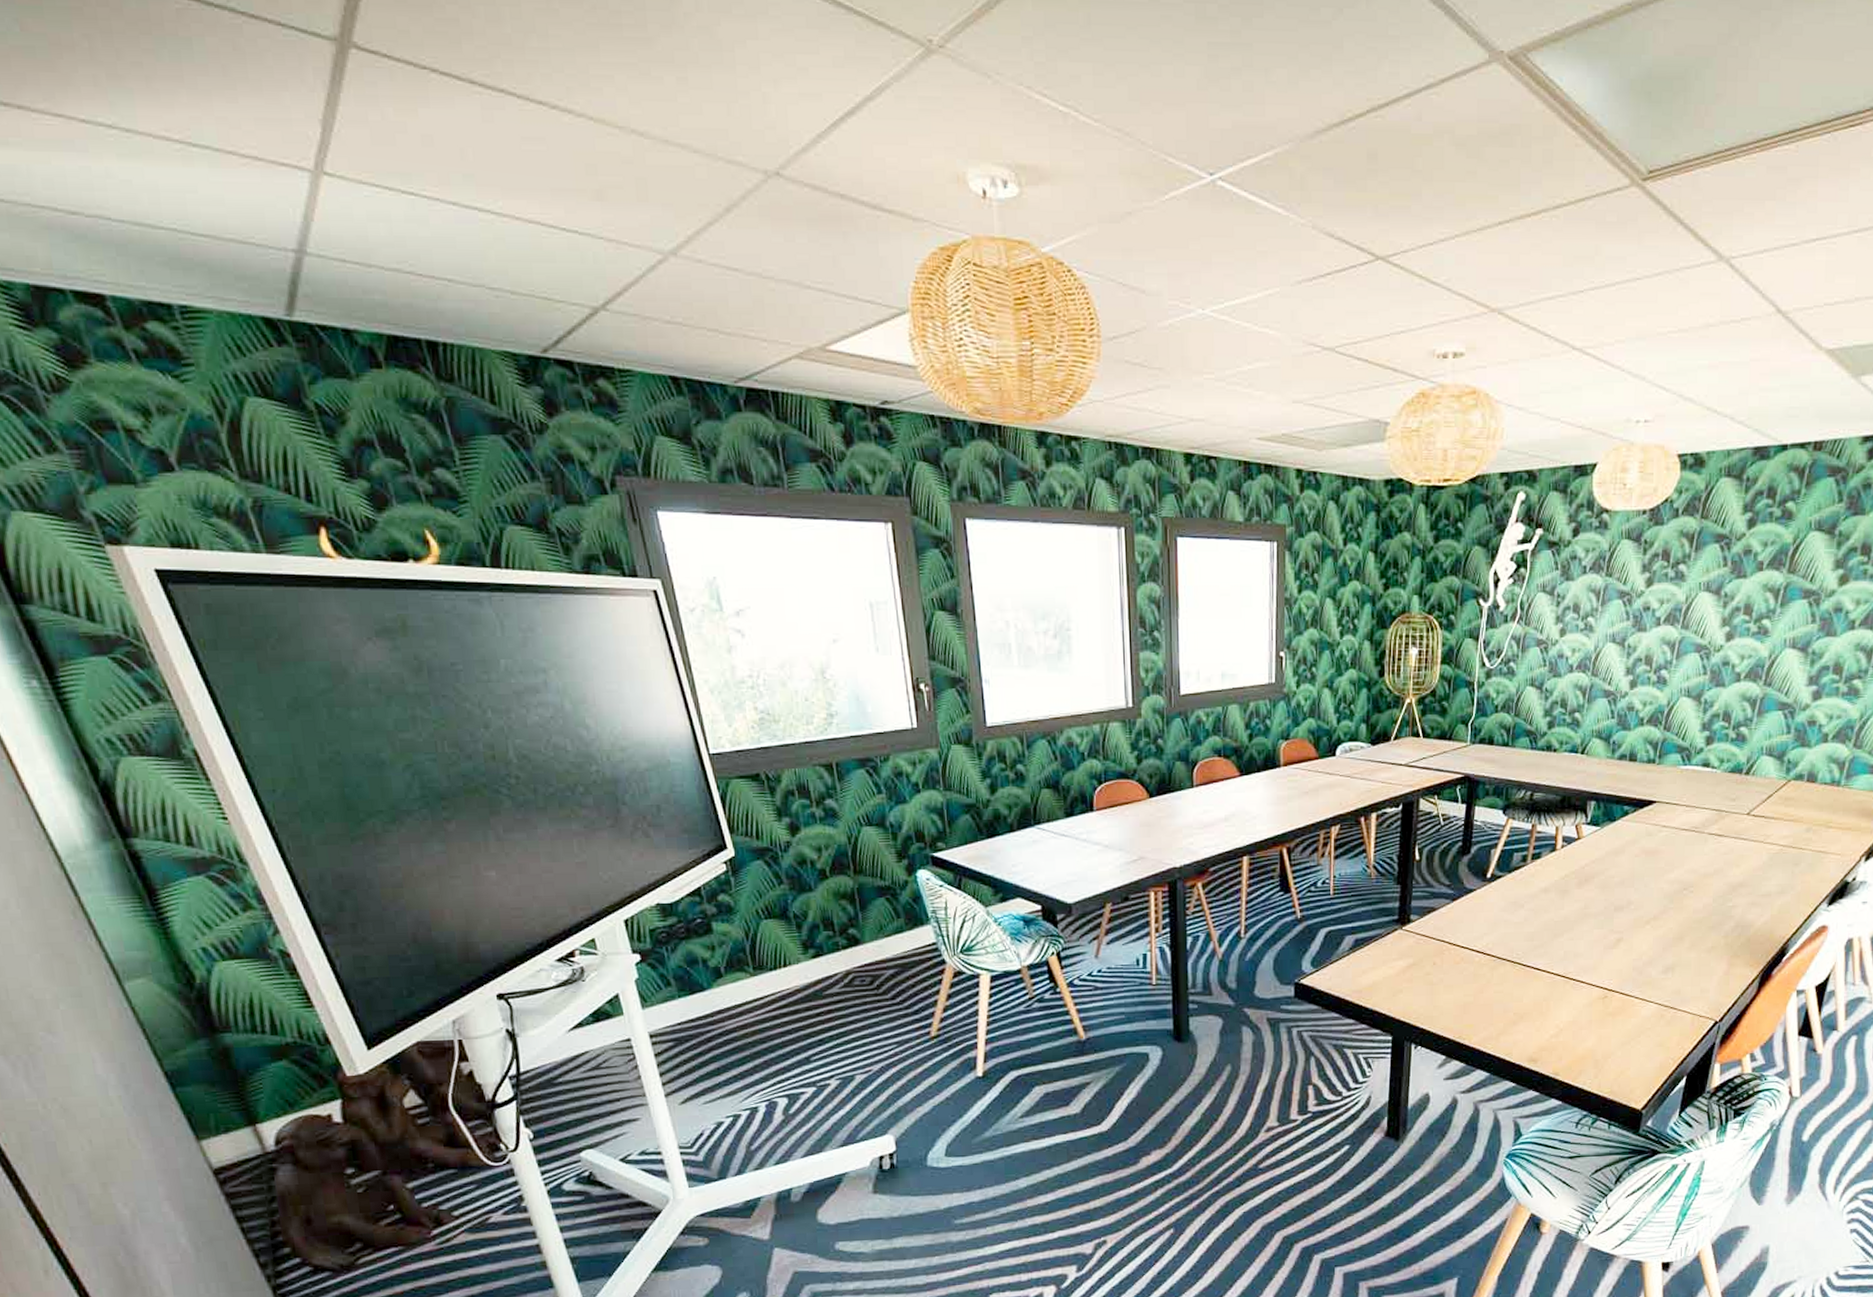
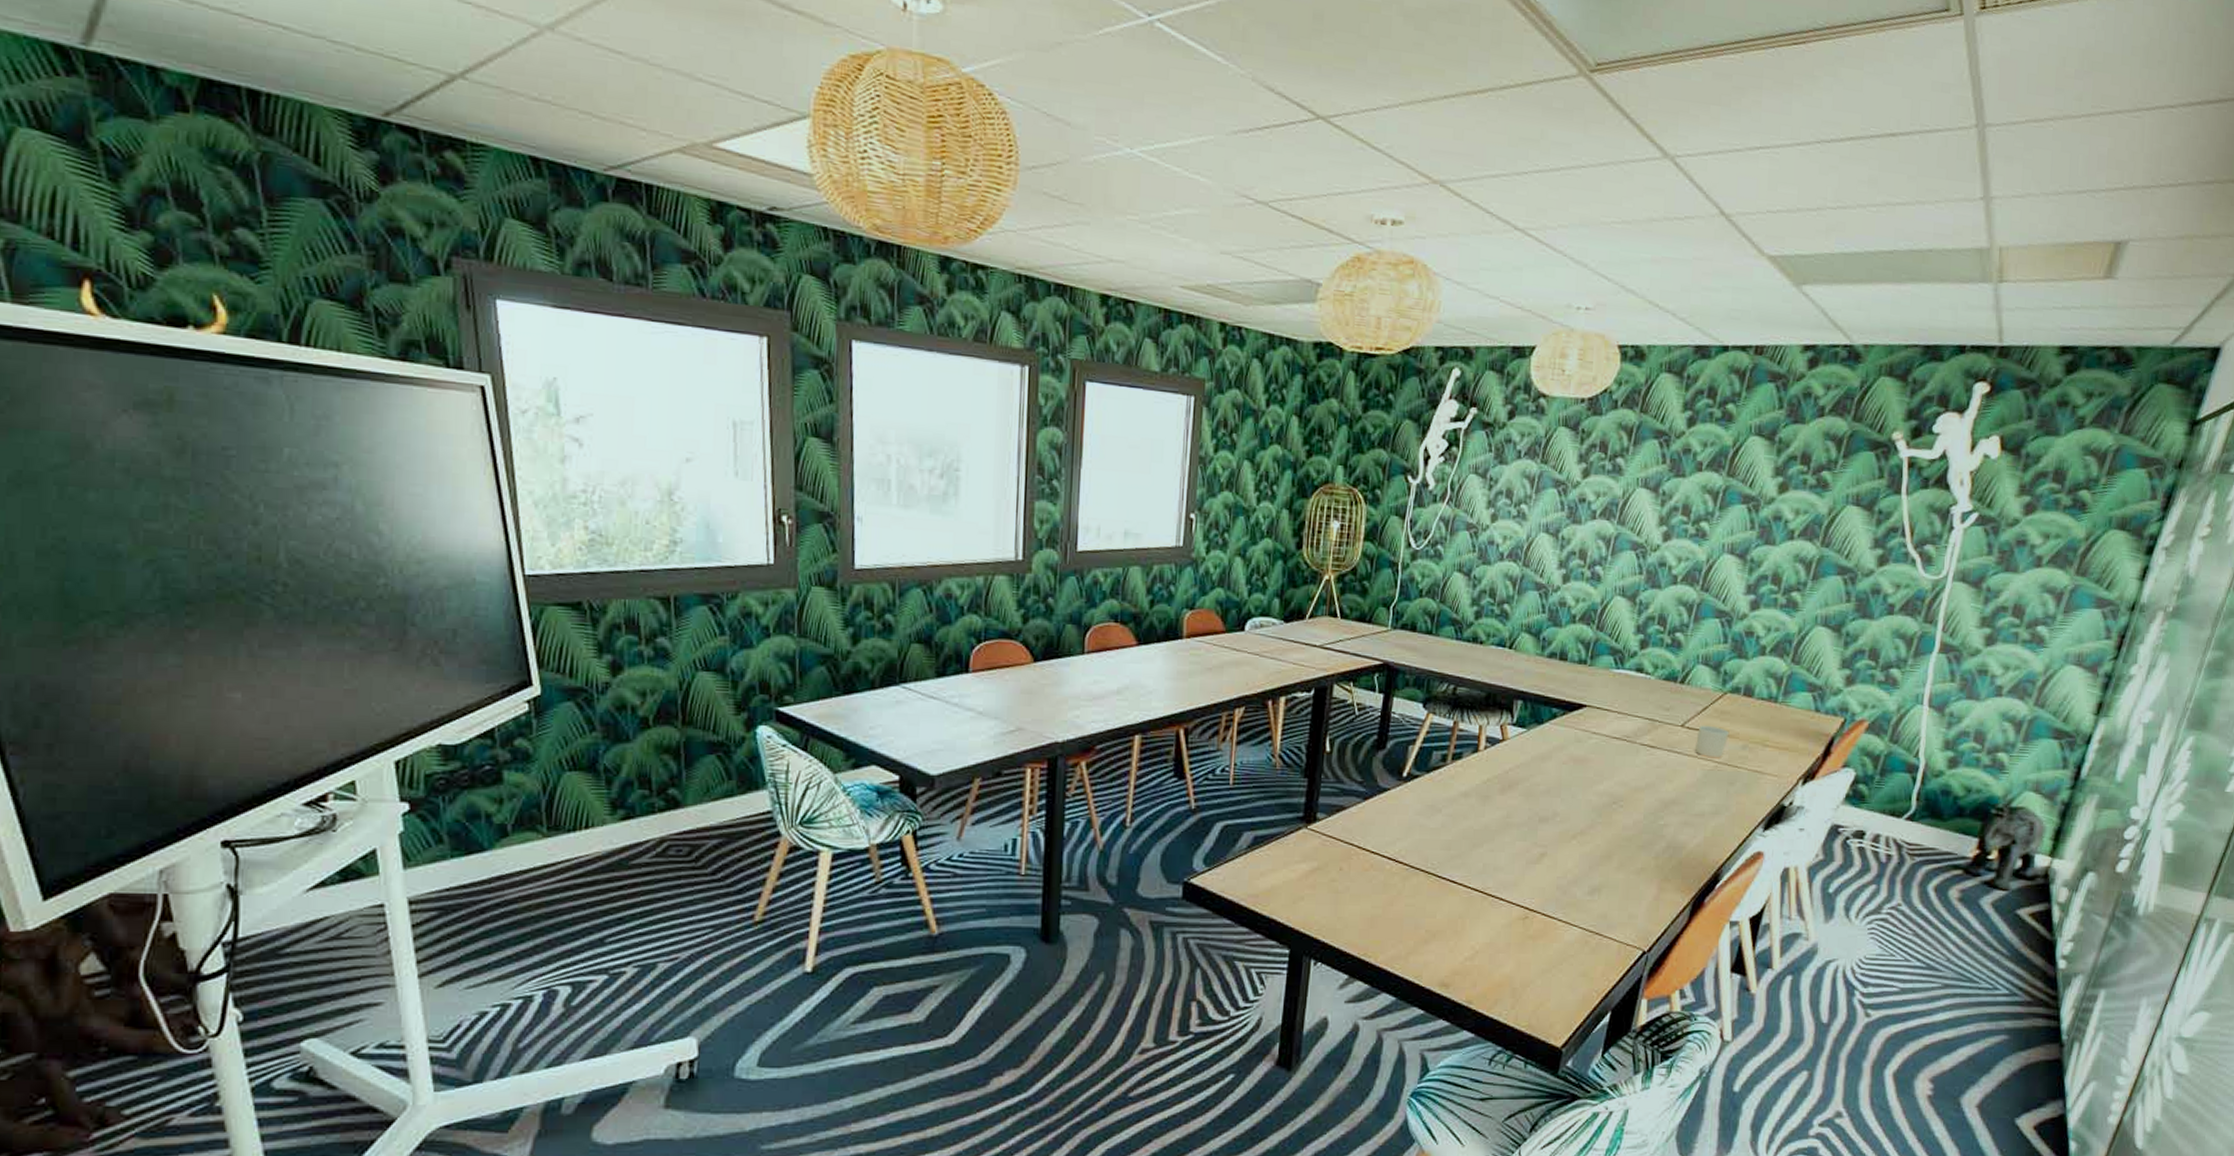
mug: none [1760,812,1794,842] -> present [1694,725,1729,759]

